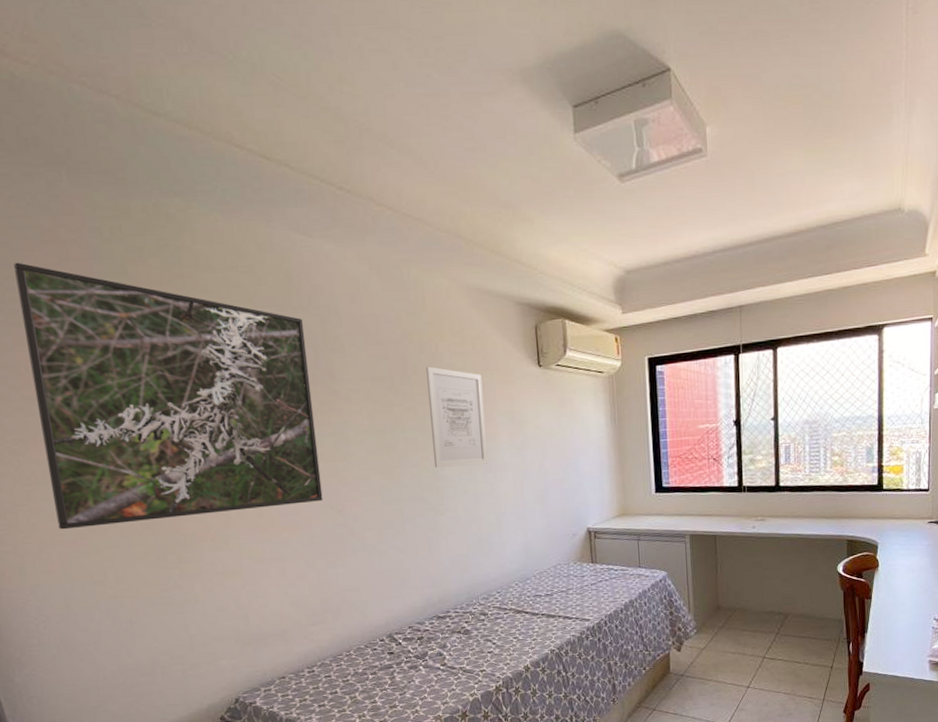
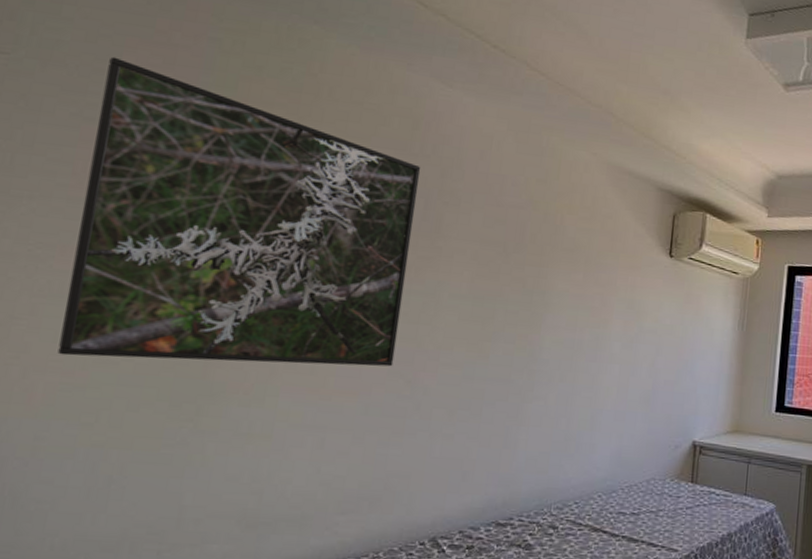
wall art: present [426,366,489,467] -> none [531,237,606,353]

